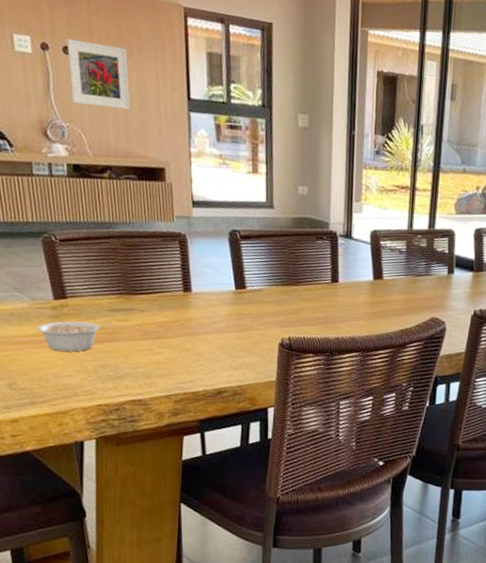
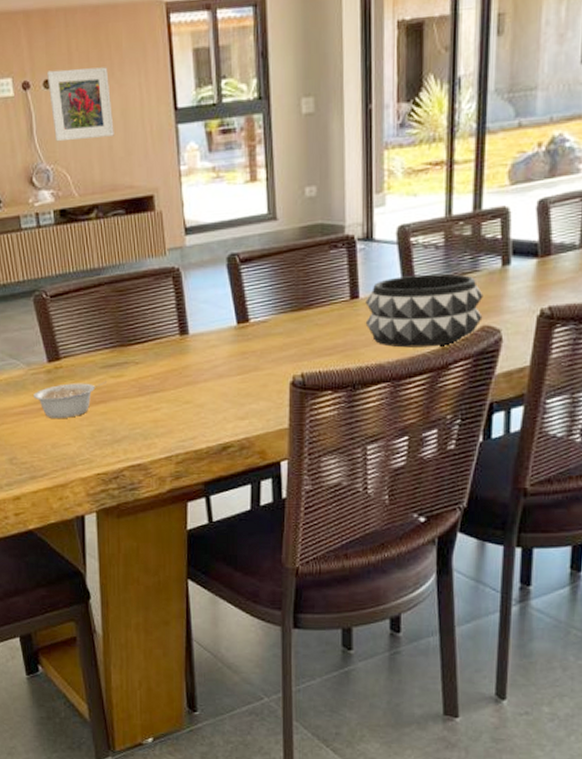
decorative bowl: none [342,270,434,329] -> present [365,273,483,348]

